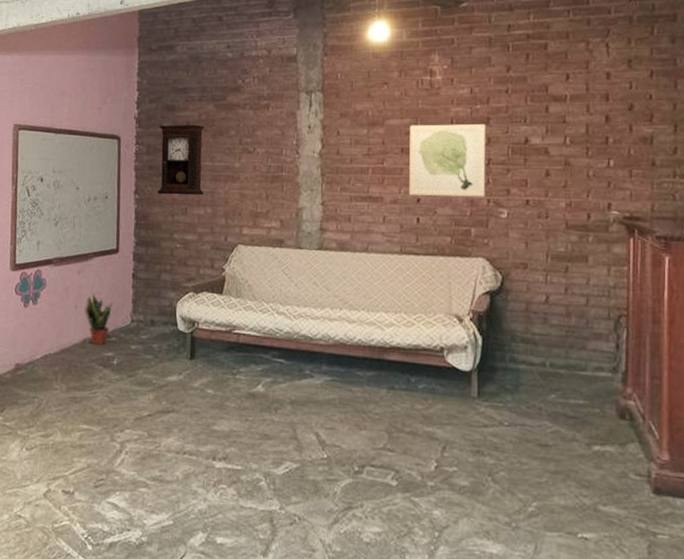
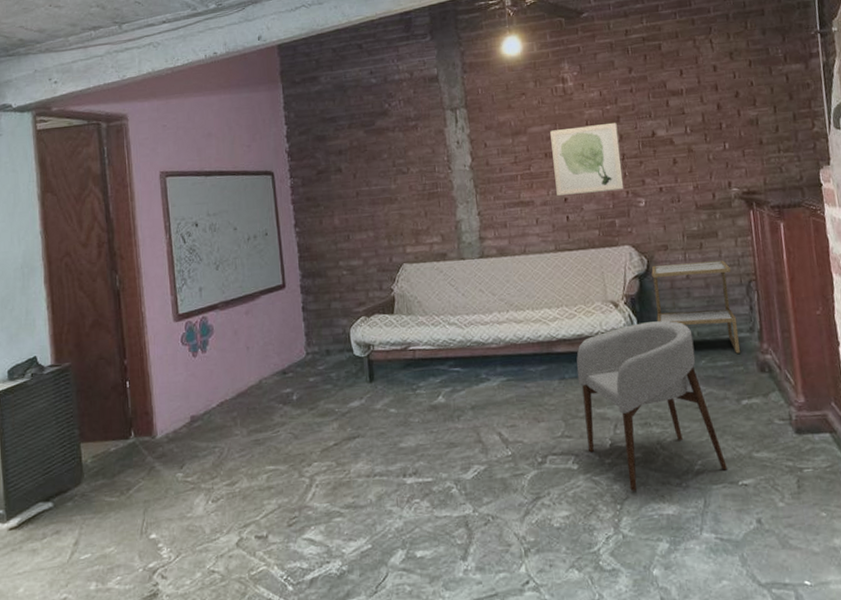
potted plant: present [84,293,114,345] -> none [256,331,286,384]
pendulum clock: present [157,124,205,196] -> none [312,151,364,225]
armchair: none [408,343,566,521] -> present [576,320,727,492]
side table: none [505,283,599,394] -> present [651,260,740,354]

